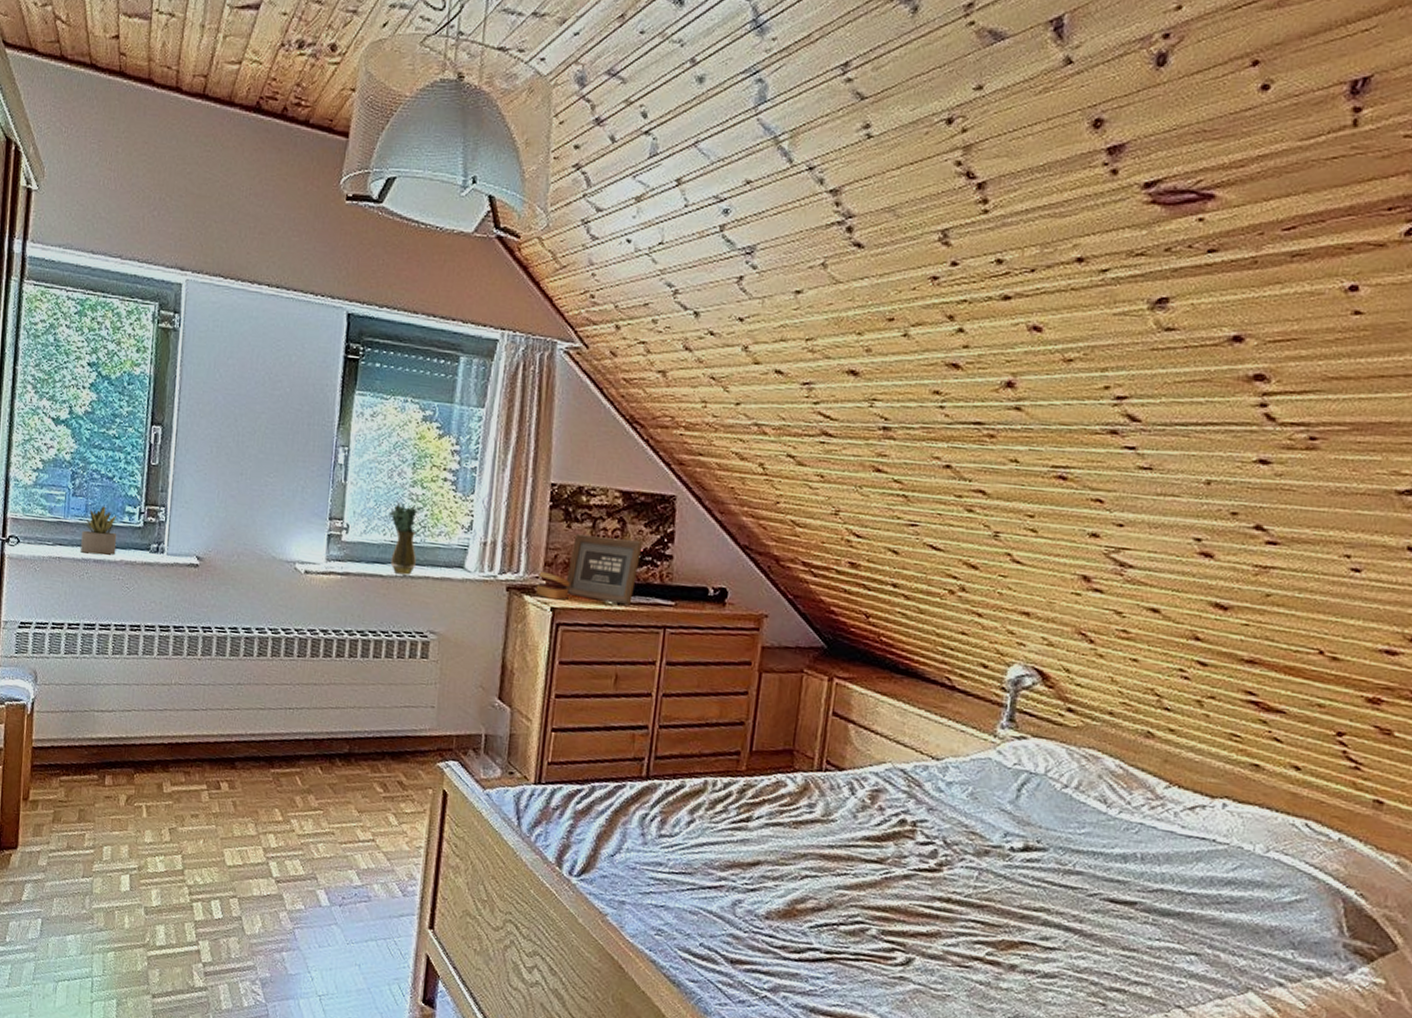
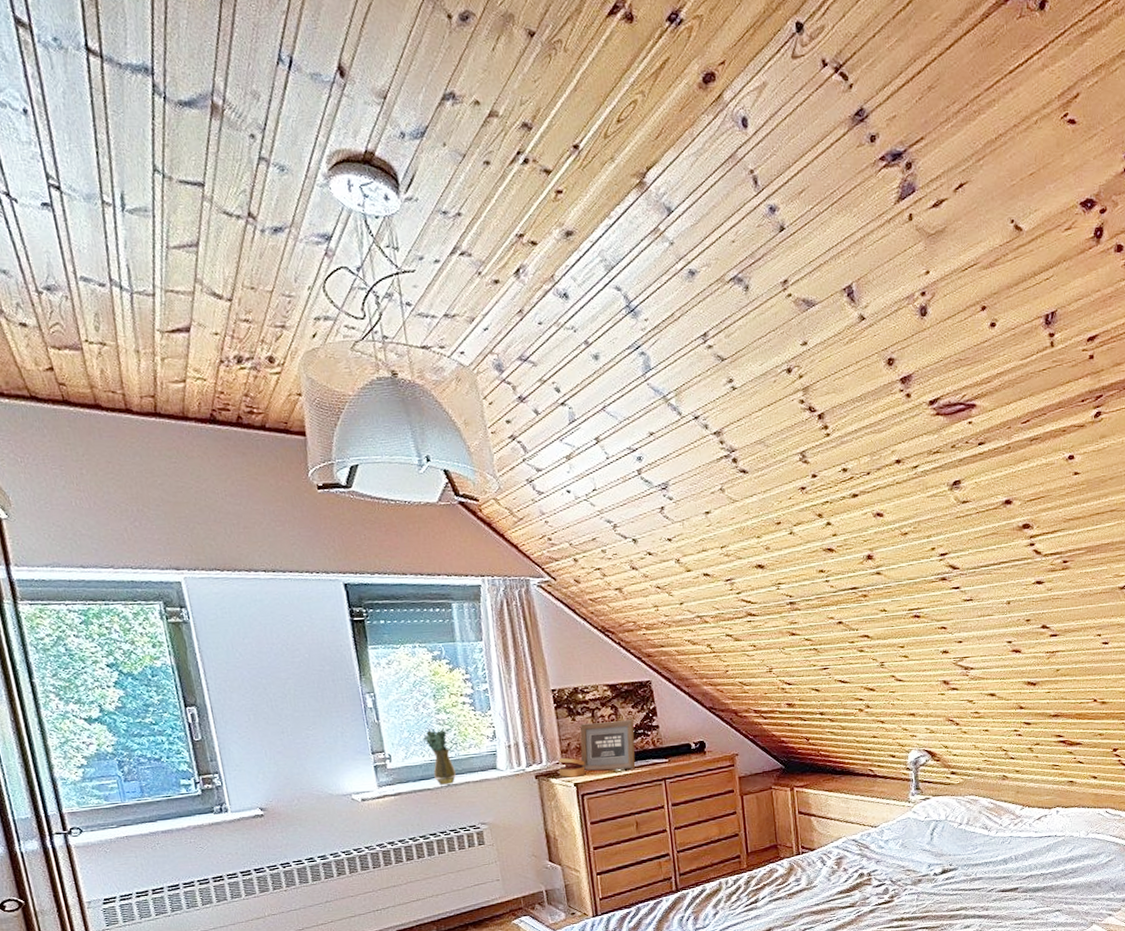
succulent plant: present [81,506,117,556] -> none [142,784,182,828]

